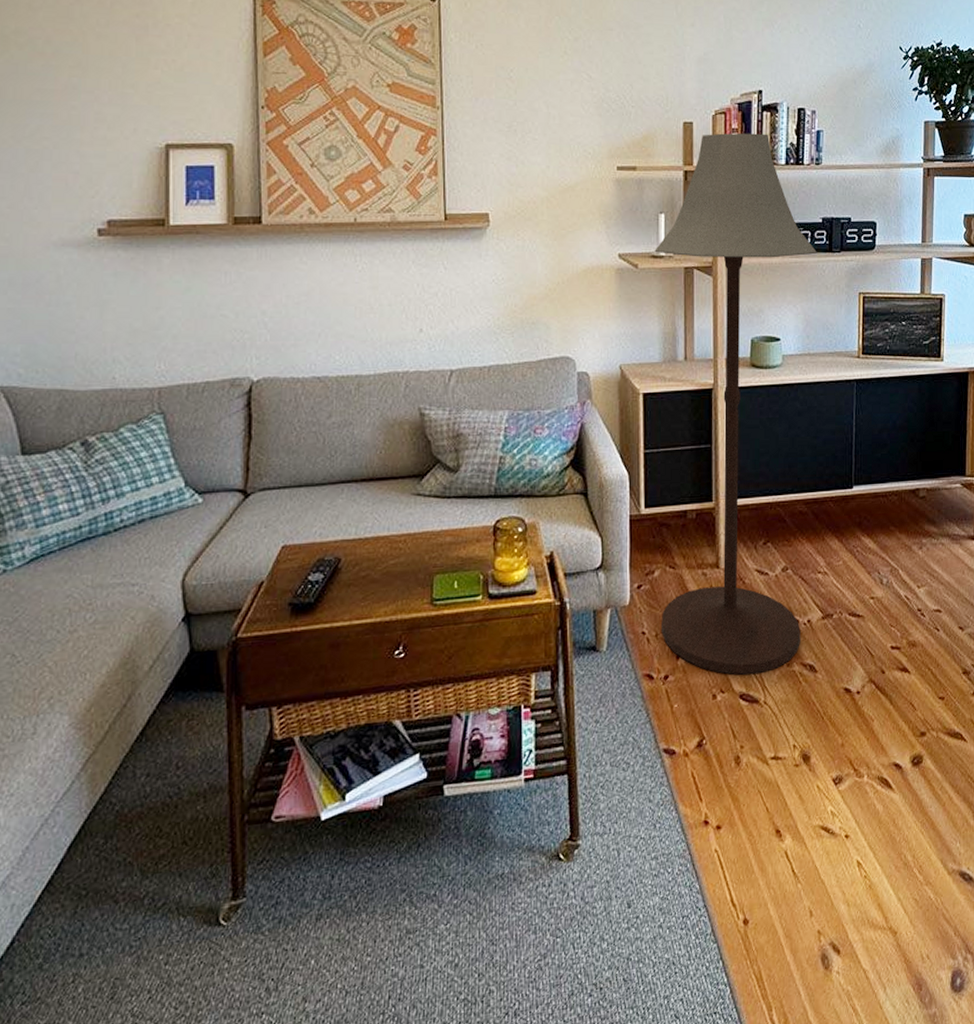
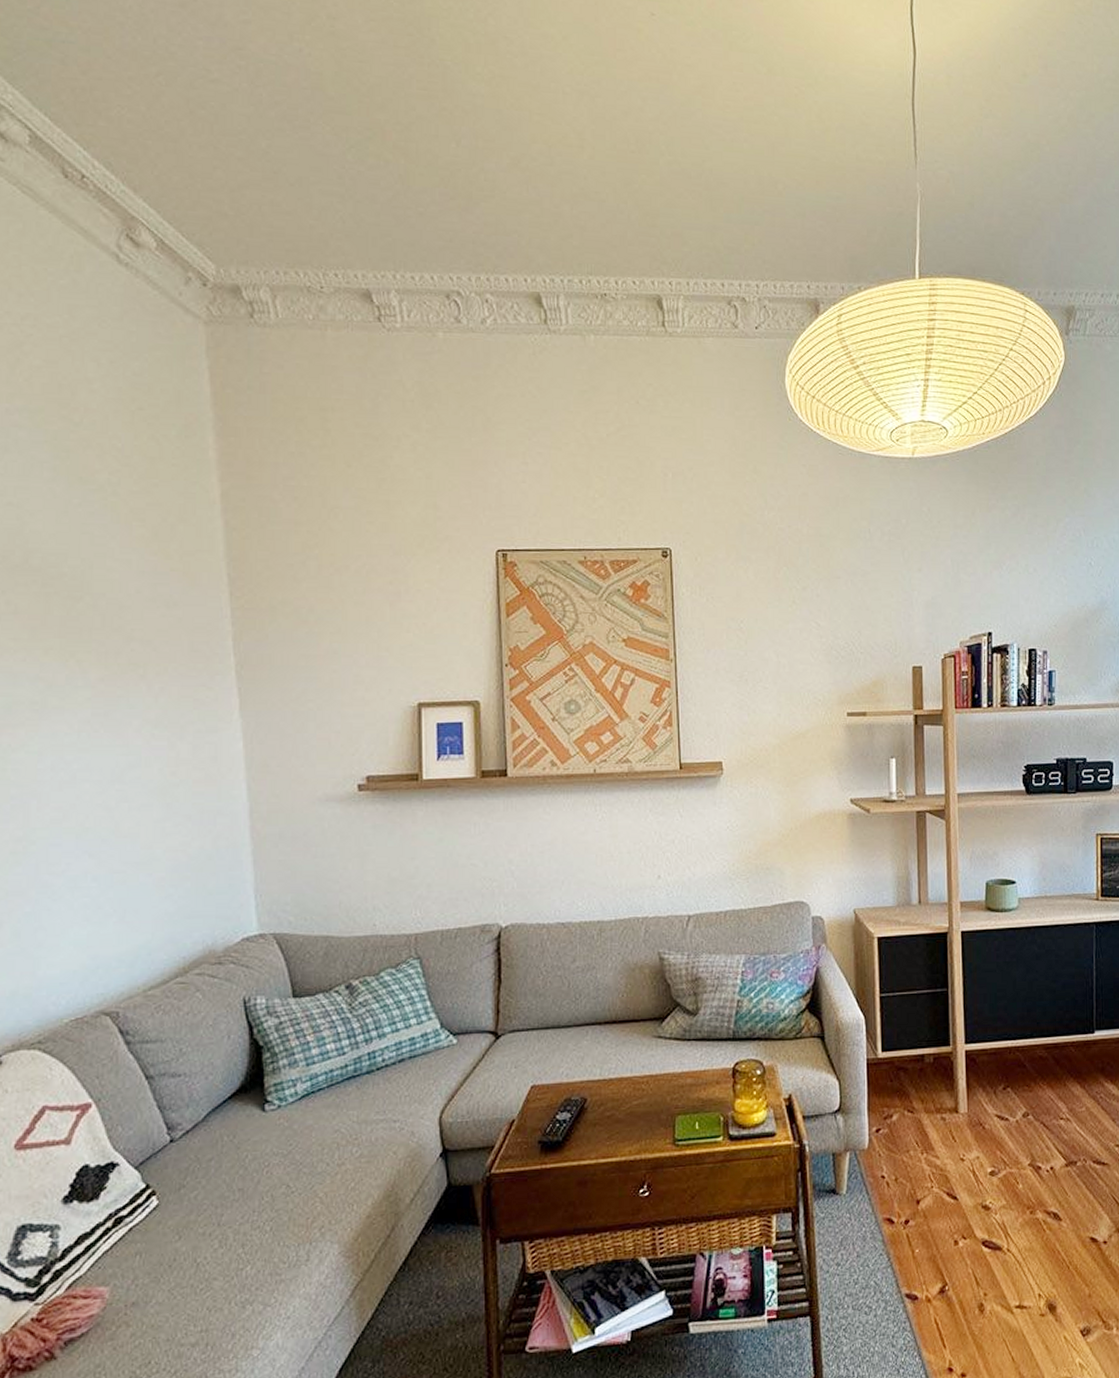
floor lamp: present [654,133,817,675] -> none [886,675,1052,1221]

